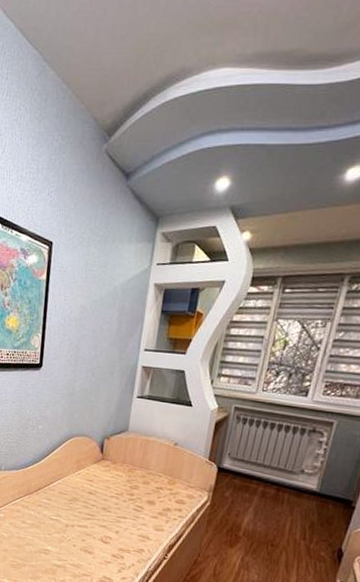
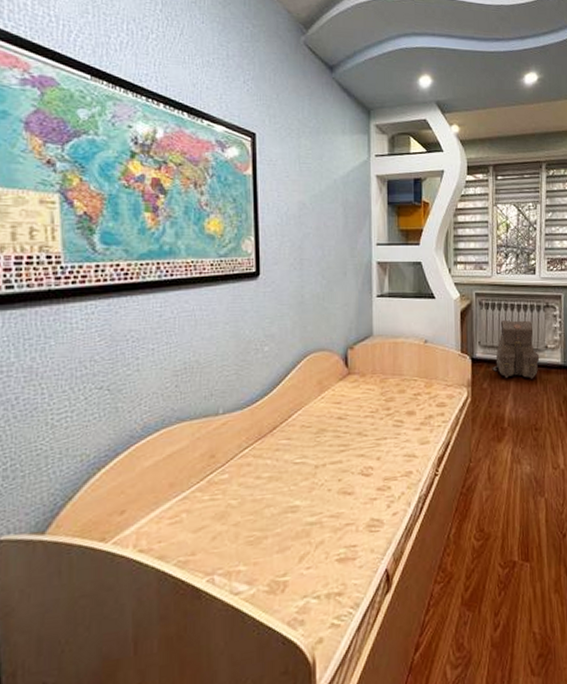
backpack: none [237,438,293,499] -> present [492,320,540,379]

